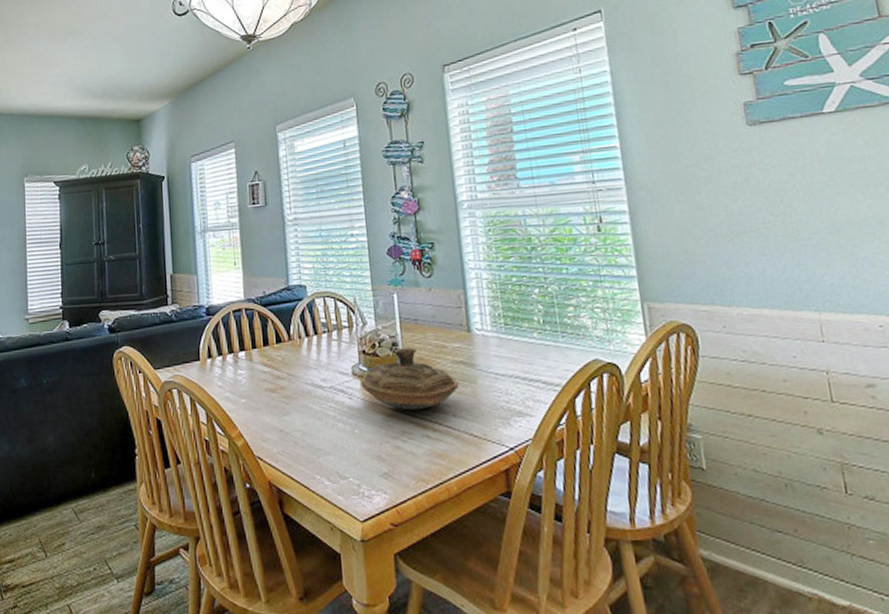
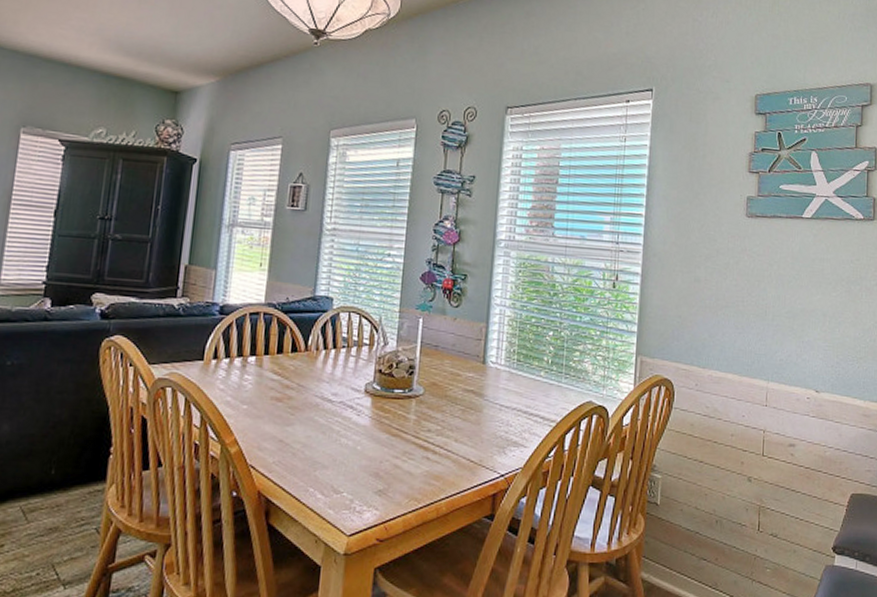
decorative bowl: present [361,347,459,411] -> none [371,371,466,433]

